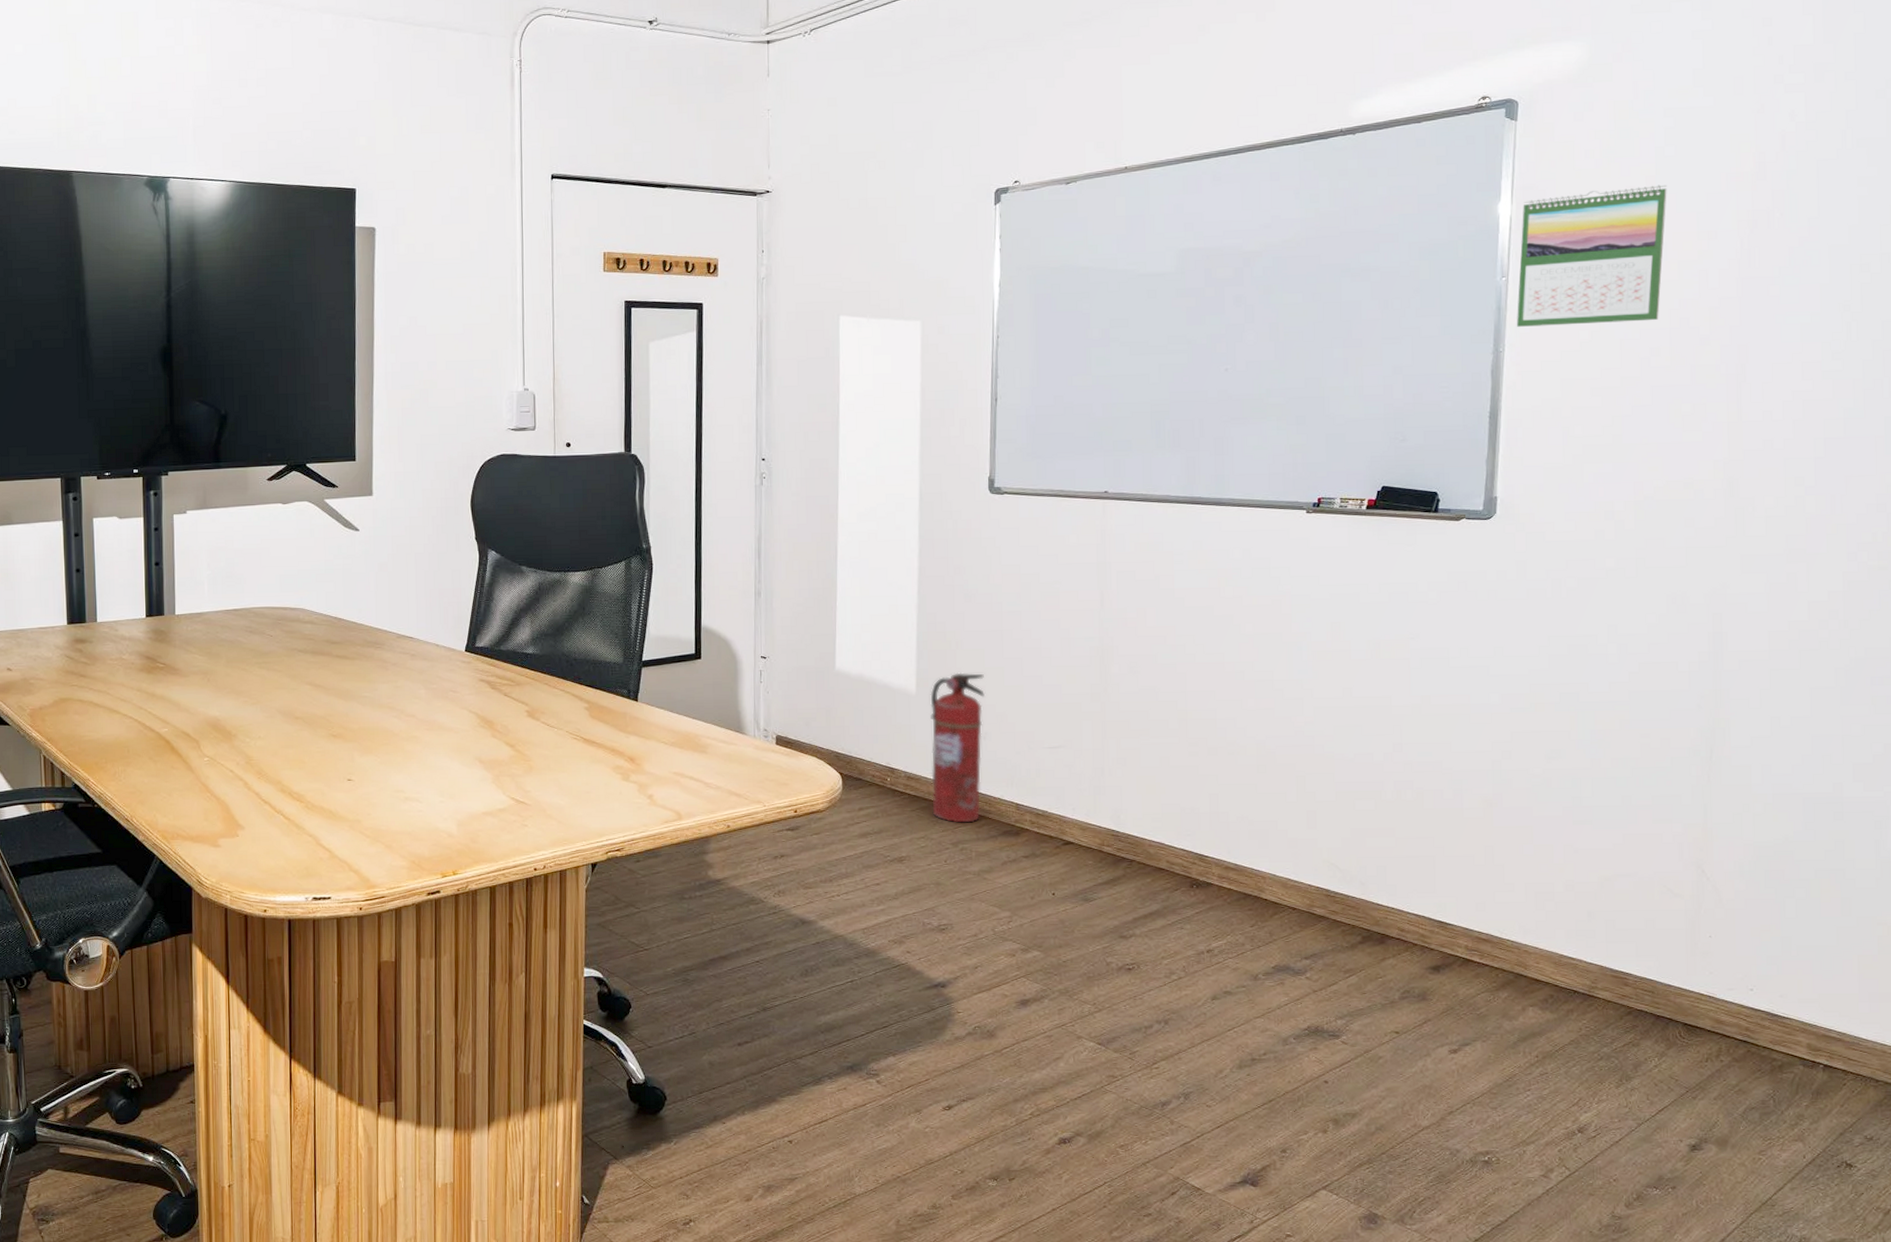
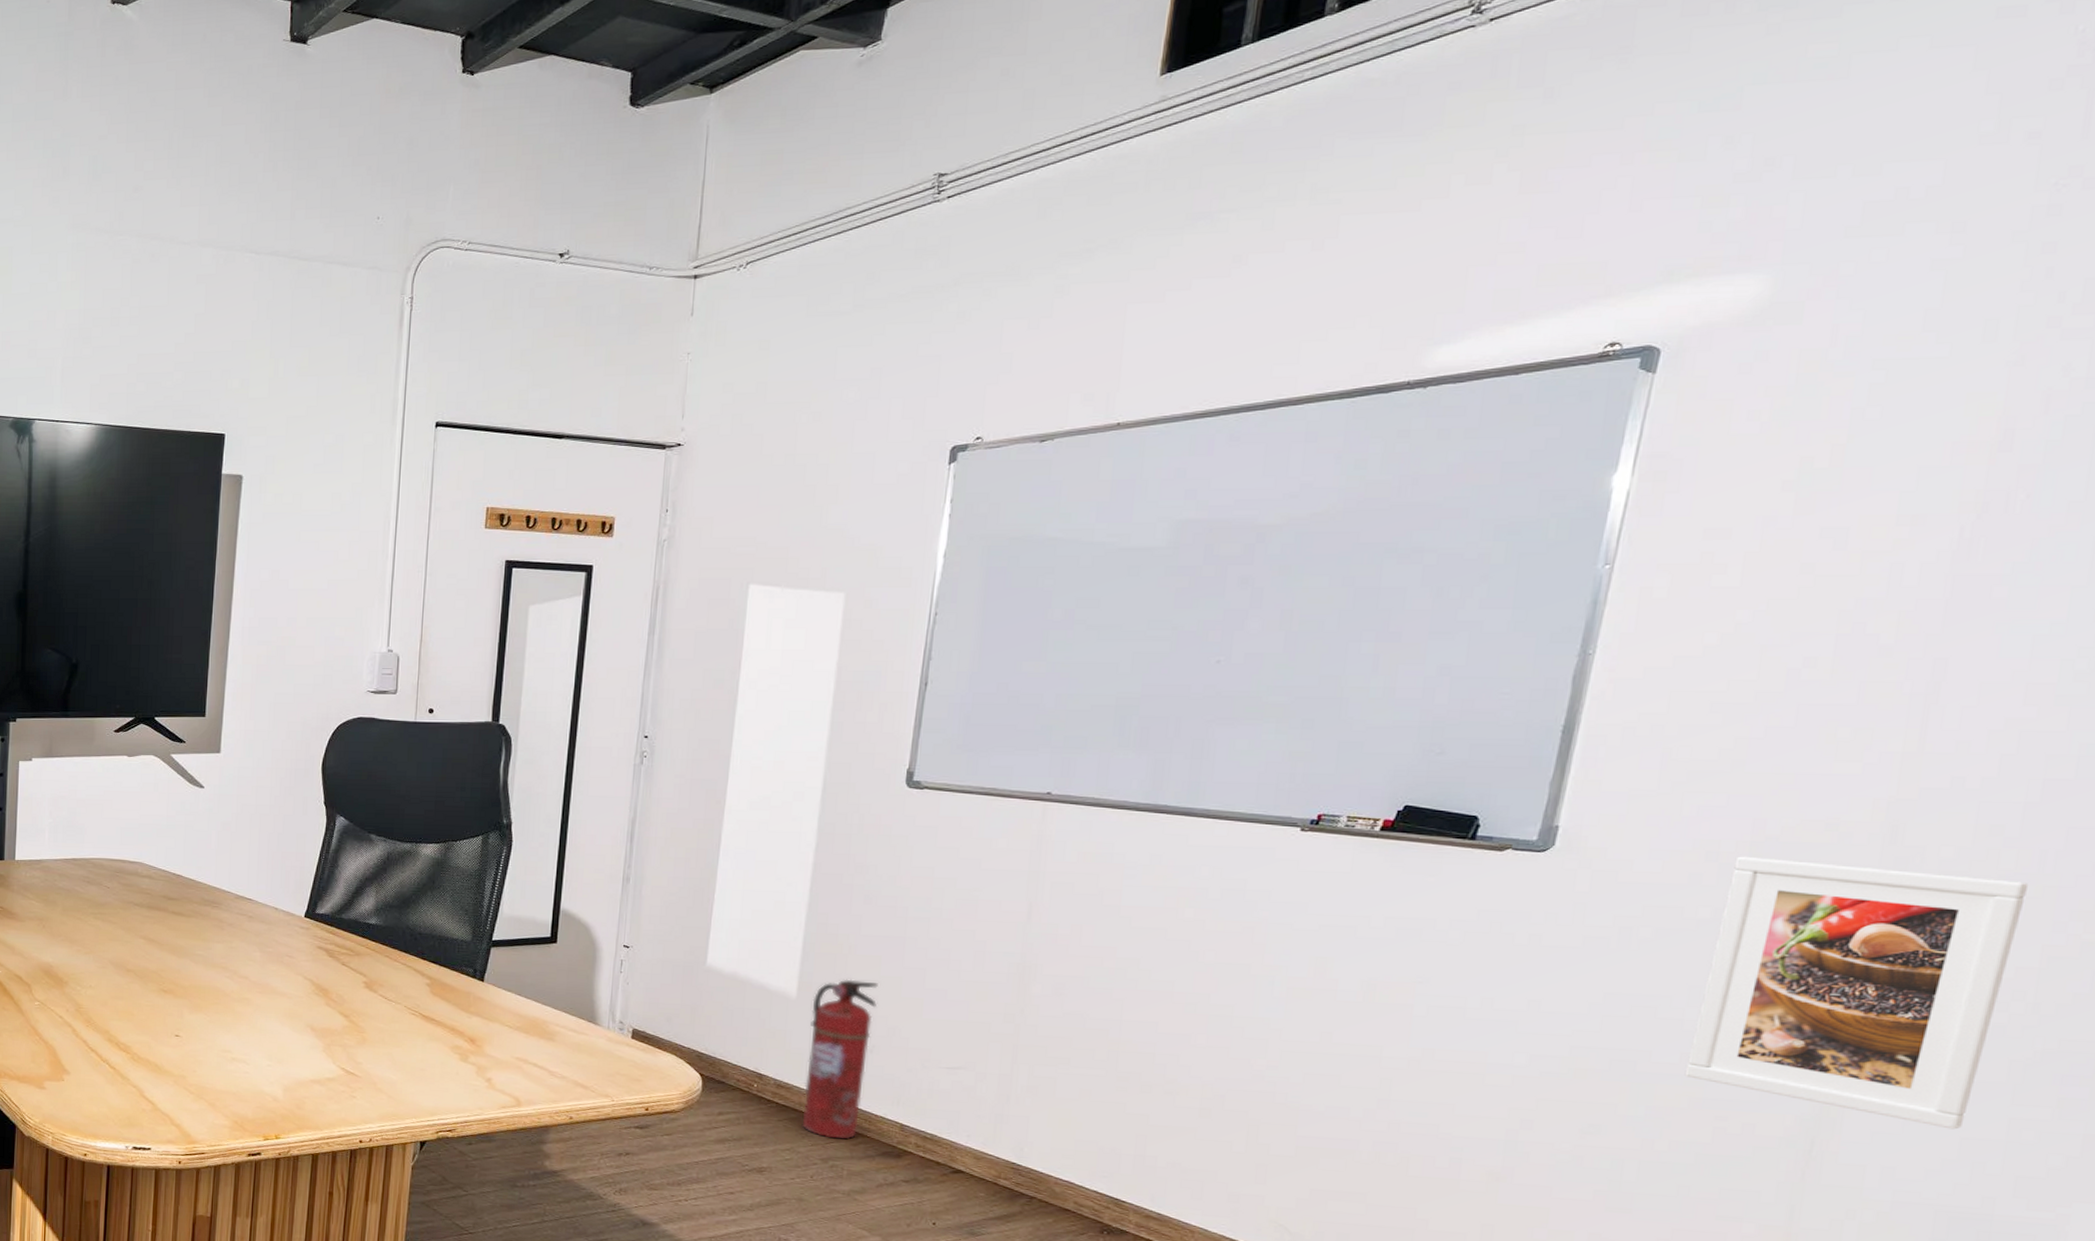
calendar: present [1516,184,1667,327] -> none [1616,455,1861,626]
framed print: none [1614,513,1826,729] -> present [1684,856,2028,1130]

